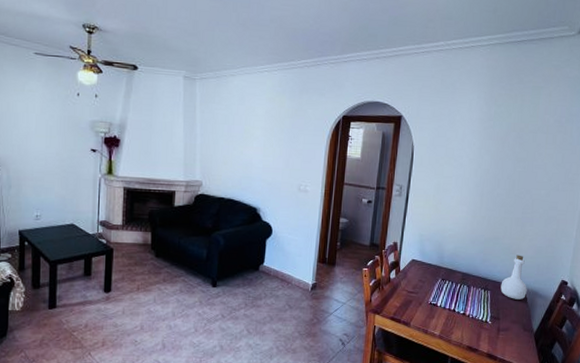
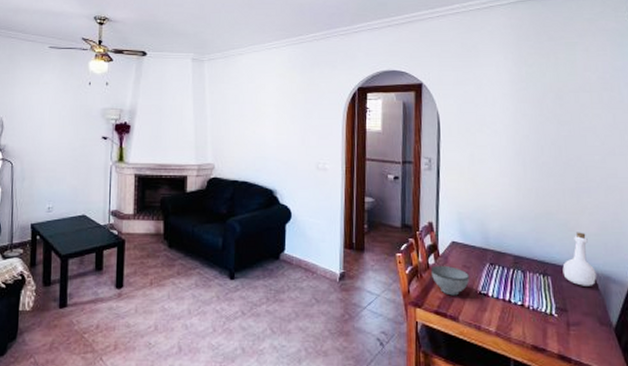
bowl: none [391,279,424,305] -> present [430,265,470,296]

